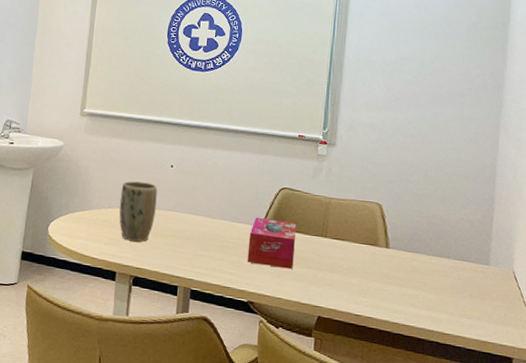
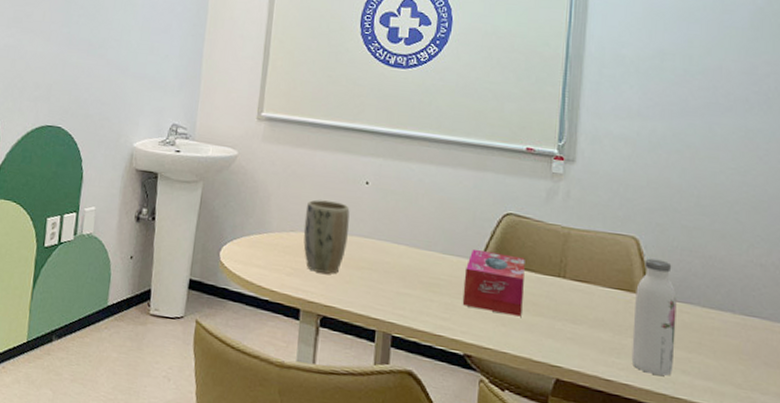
water bottle: none [374,219,409,309] -> present [631,258,677,376]

